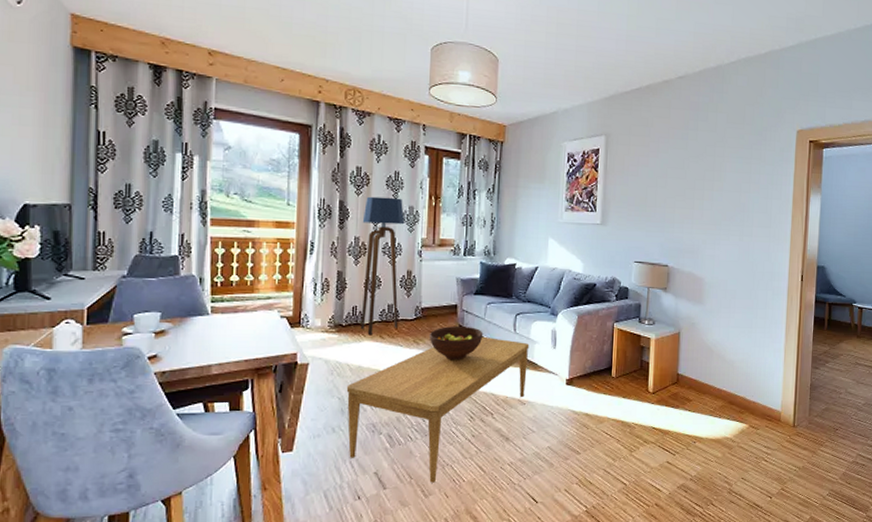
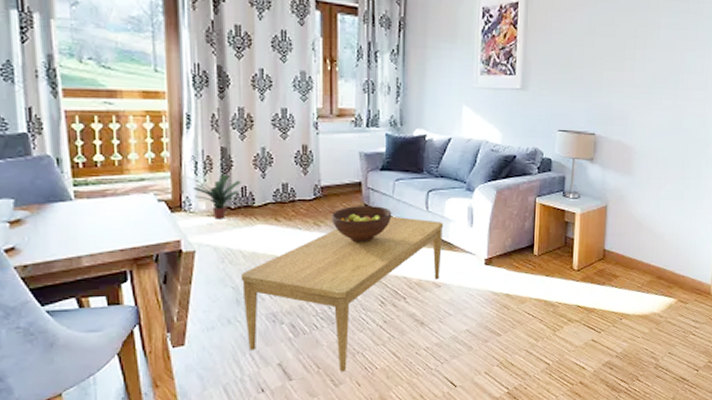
potted plant: none [307,295,353,335] -> present [188,174,241,219]
floor lamp: present [360,196,405,336] -> none [246,60,297,219]

